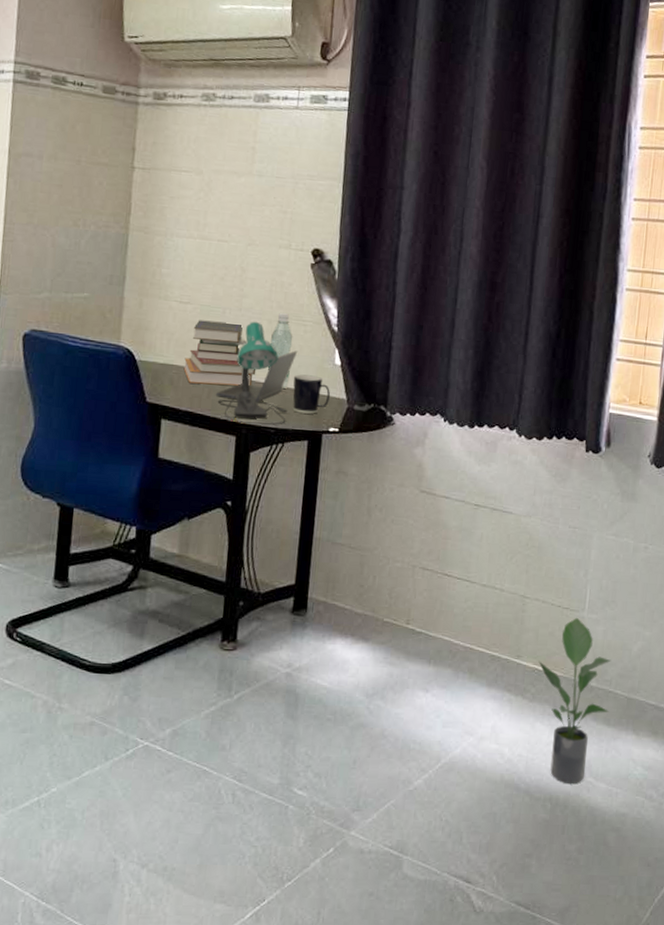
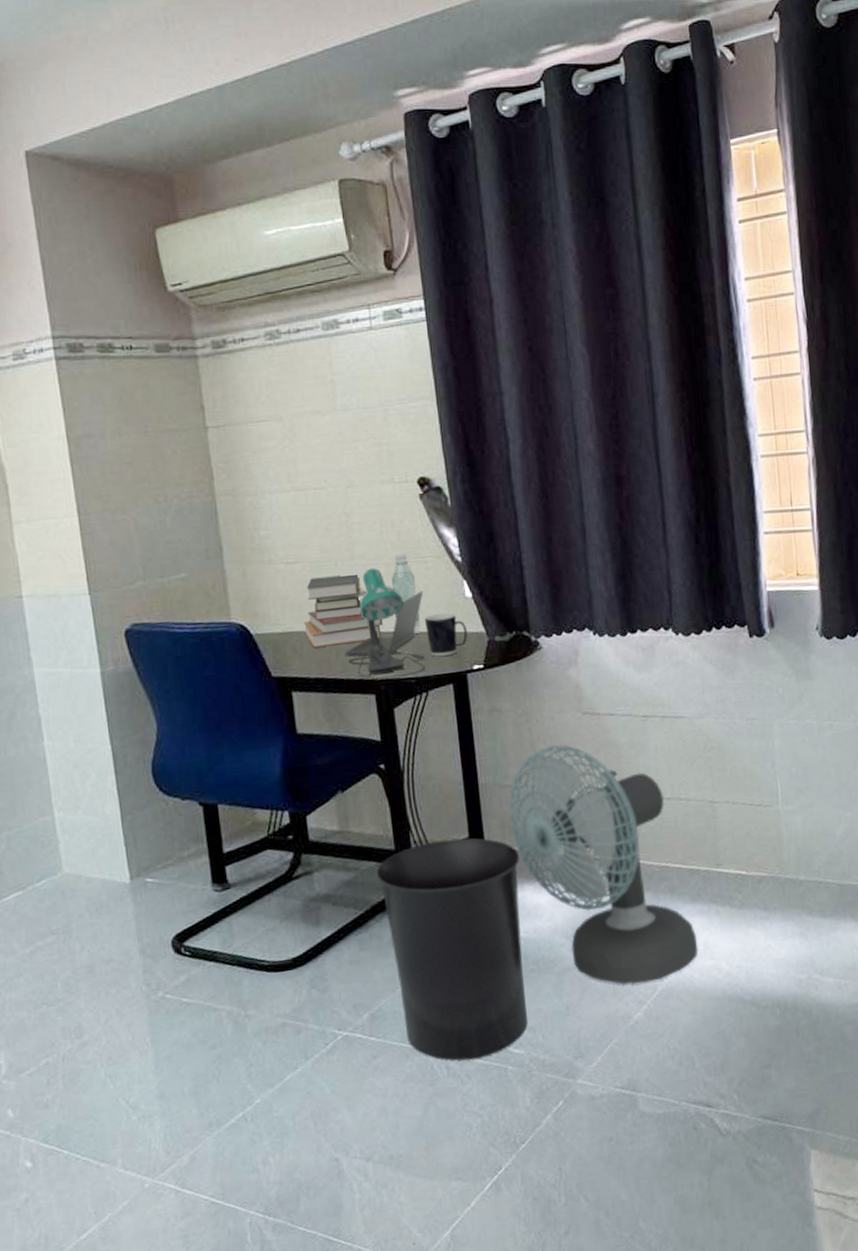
waste bin: none [202,581,338,792] -> present [377,838,528,1060]
electric fan: none [334,515,487,753] -> present [508,745,699,985]
potted plant: present [538,617,611,784] -> none [740,812,822,985]

